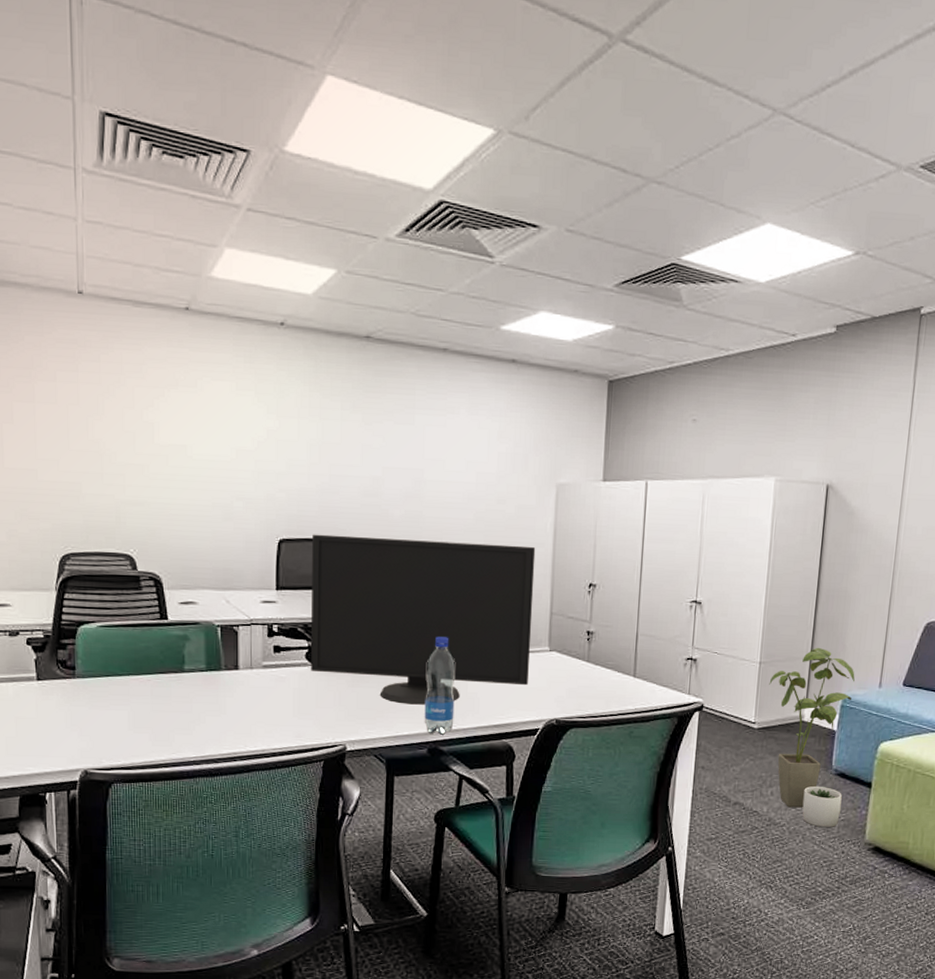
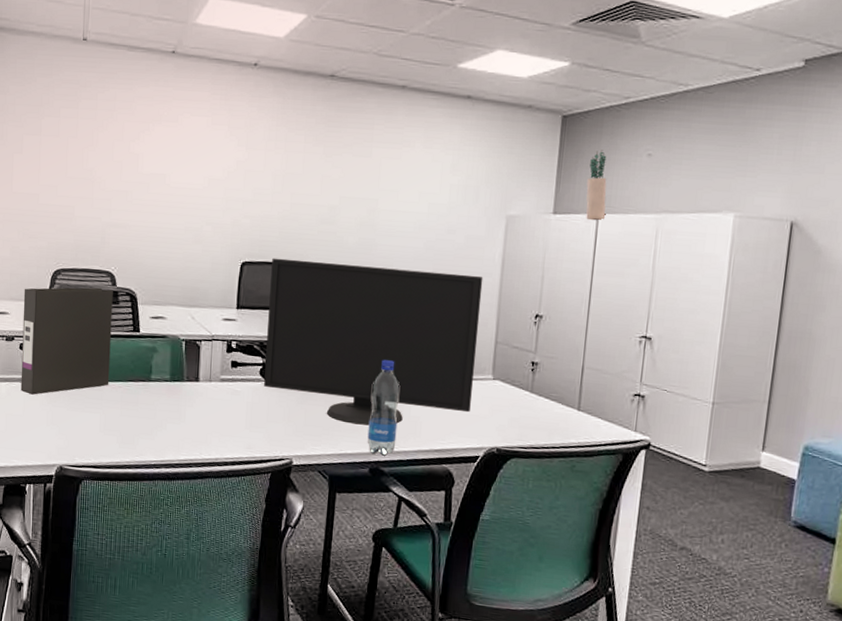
binder: none [27,572,136,694] -> present [20,287,113,395]
vase: none [634,415,654,487] -> present [586,150,607,220]
house plant: present [769,647,855,808] -> none [722,390,819,560]
planter: present [802,786,842,828] -> none [756,537,802,584]

